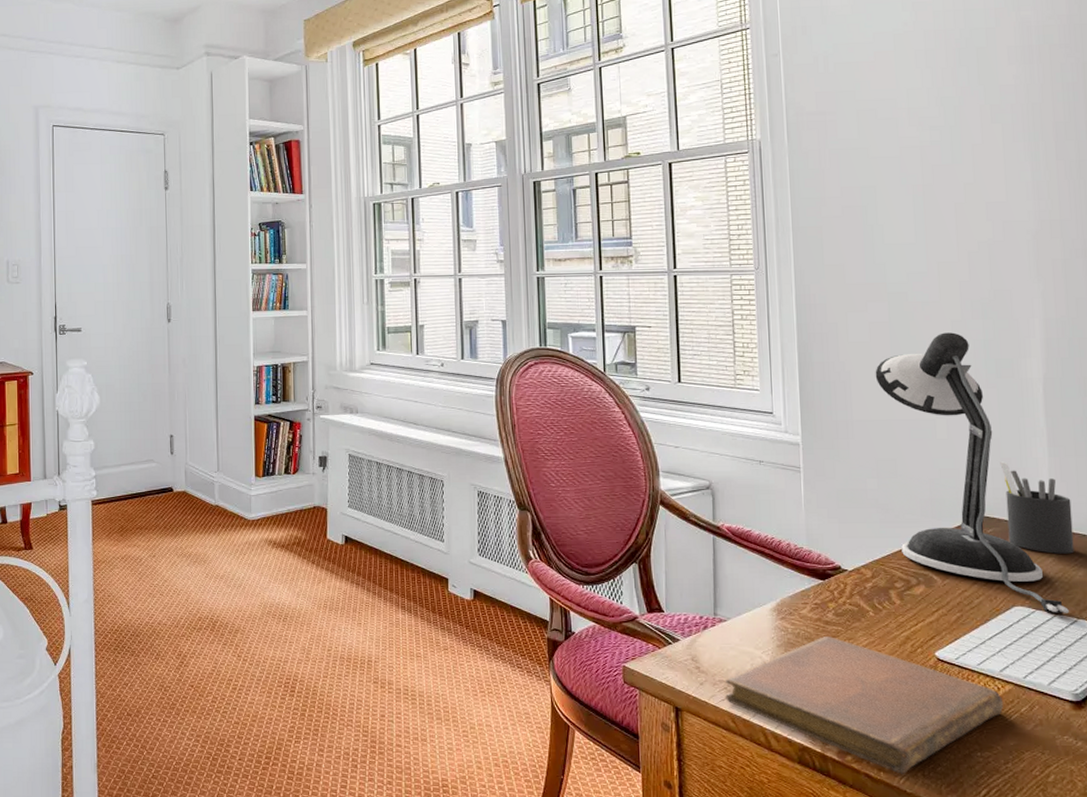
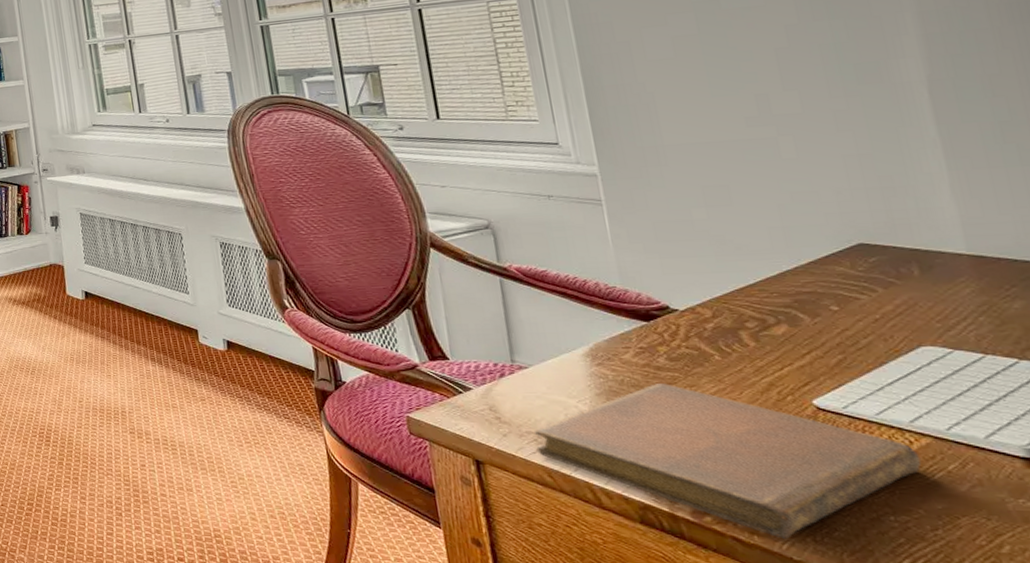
desk lamp: present [875,332,1069,614] -> none [686,38,1005,355]
pen holder: present [1000,461,1074,554] -> none [876,179,1003,284]

